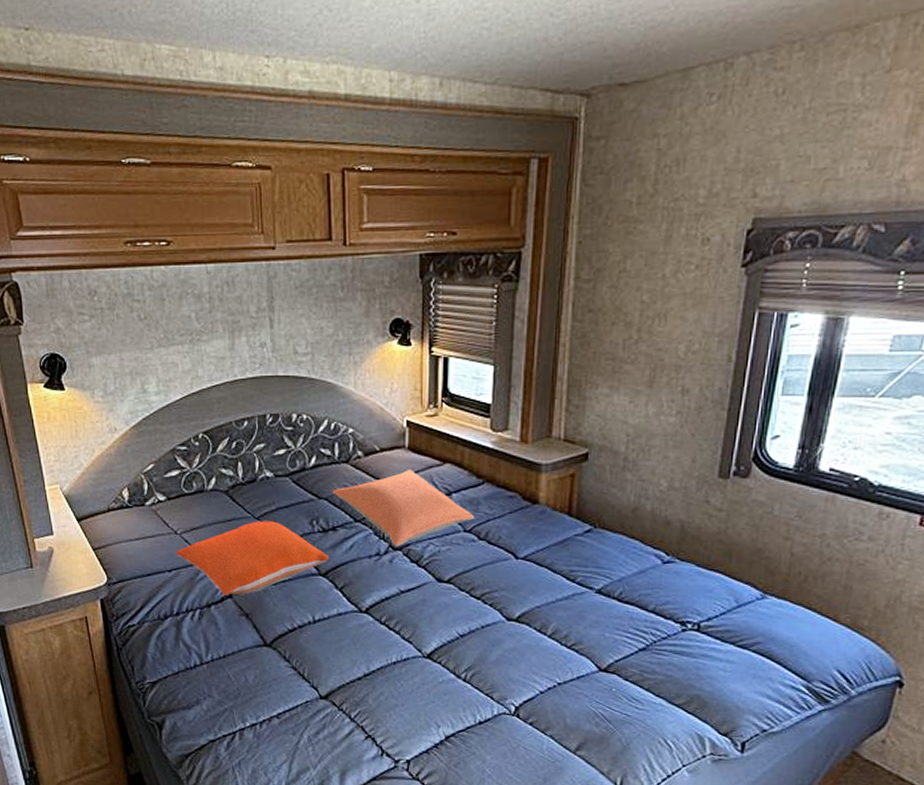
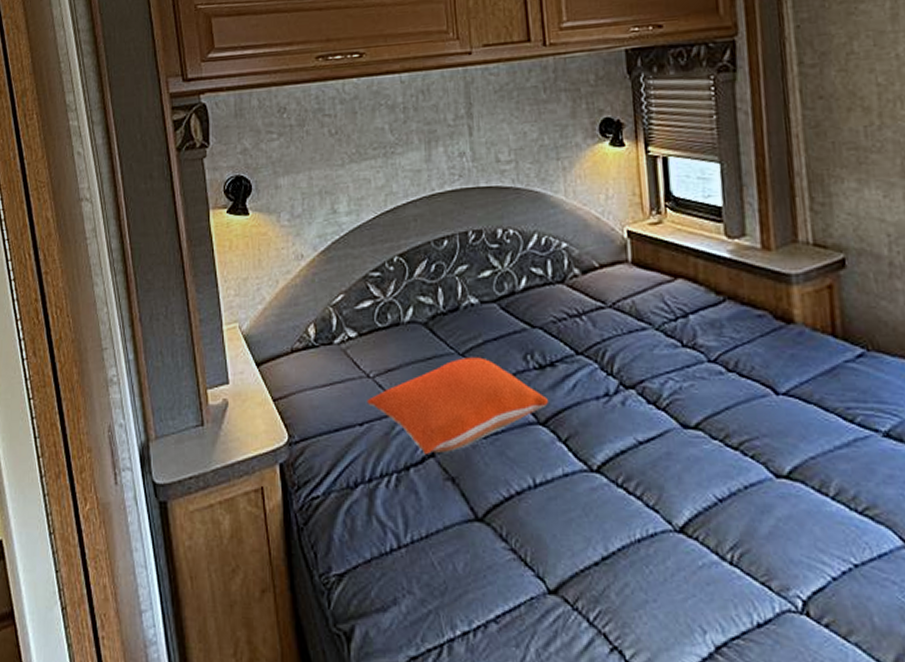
pillow: present [332,469,474,547] -> none [547,287,718,384]

